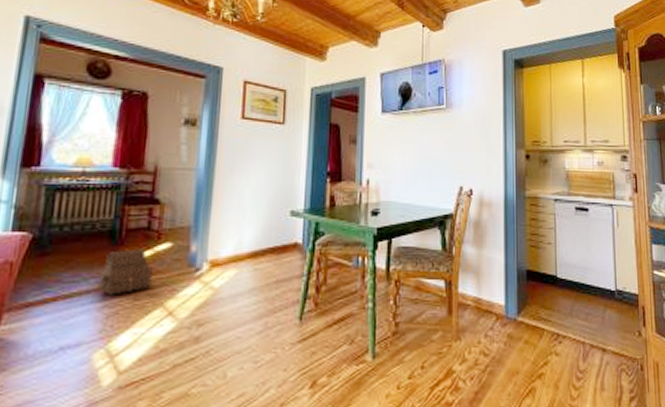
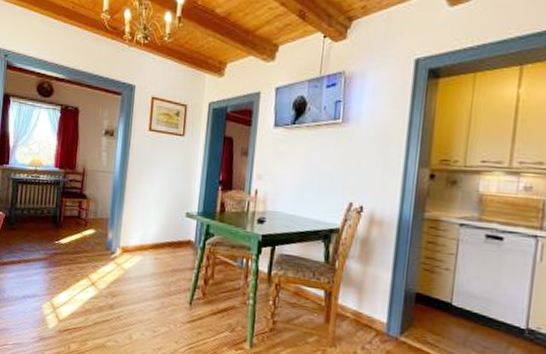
satchel: present [97,248,154,295] -> none [45,232,82,265]

